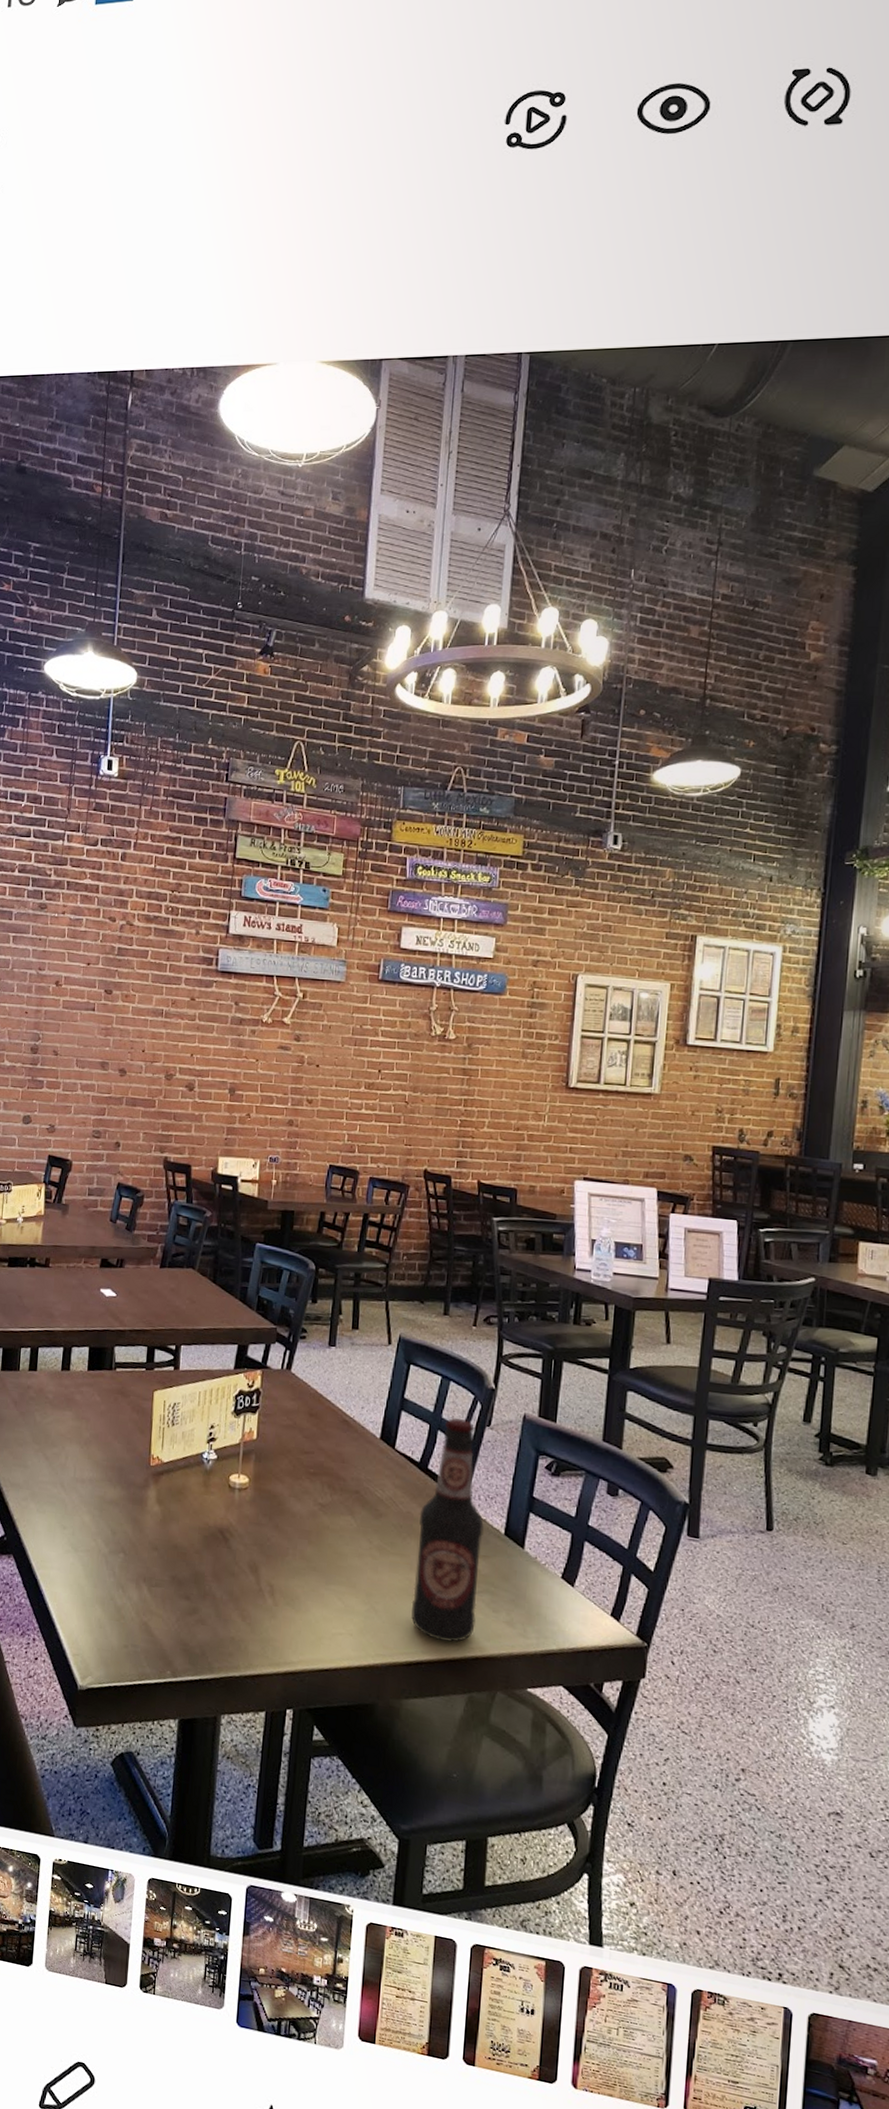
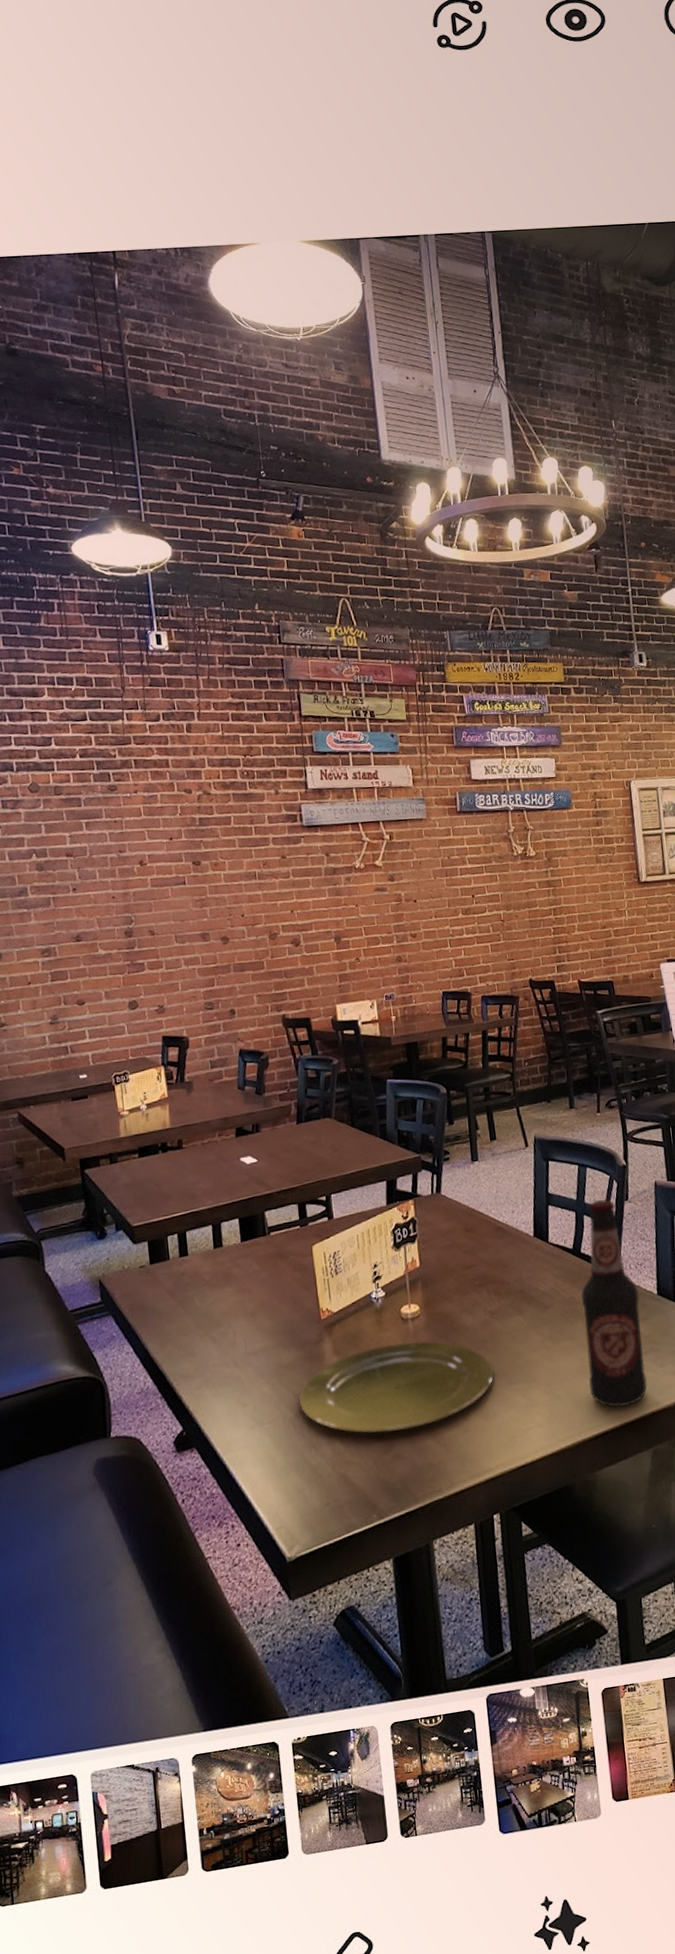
plate: none [115,1507,313,1600] -> present [298,1341,494,1433]

